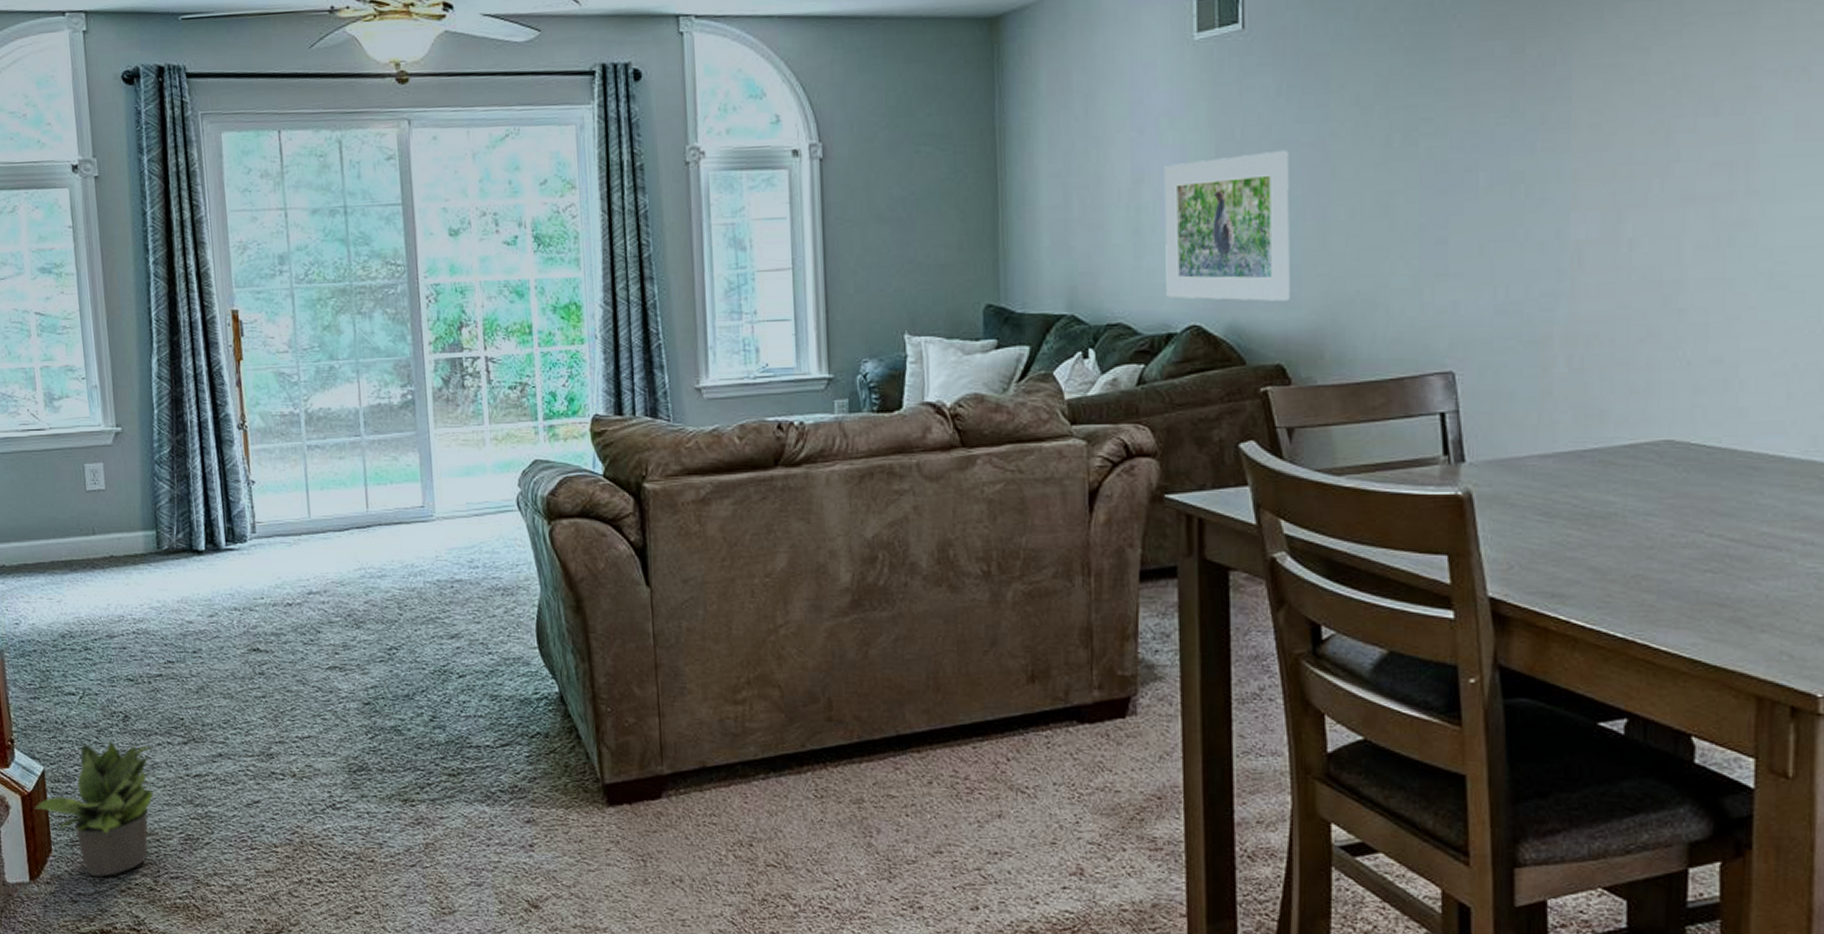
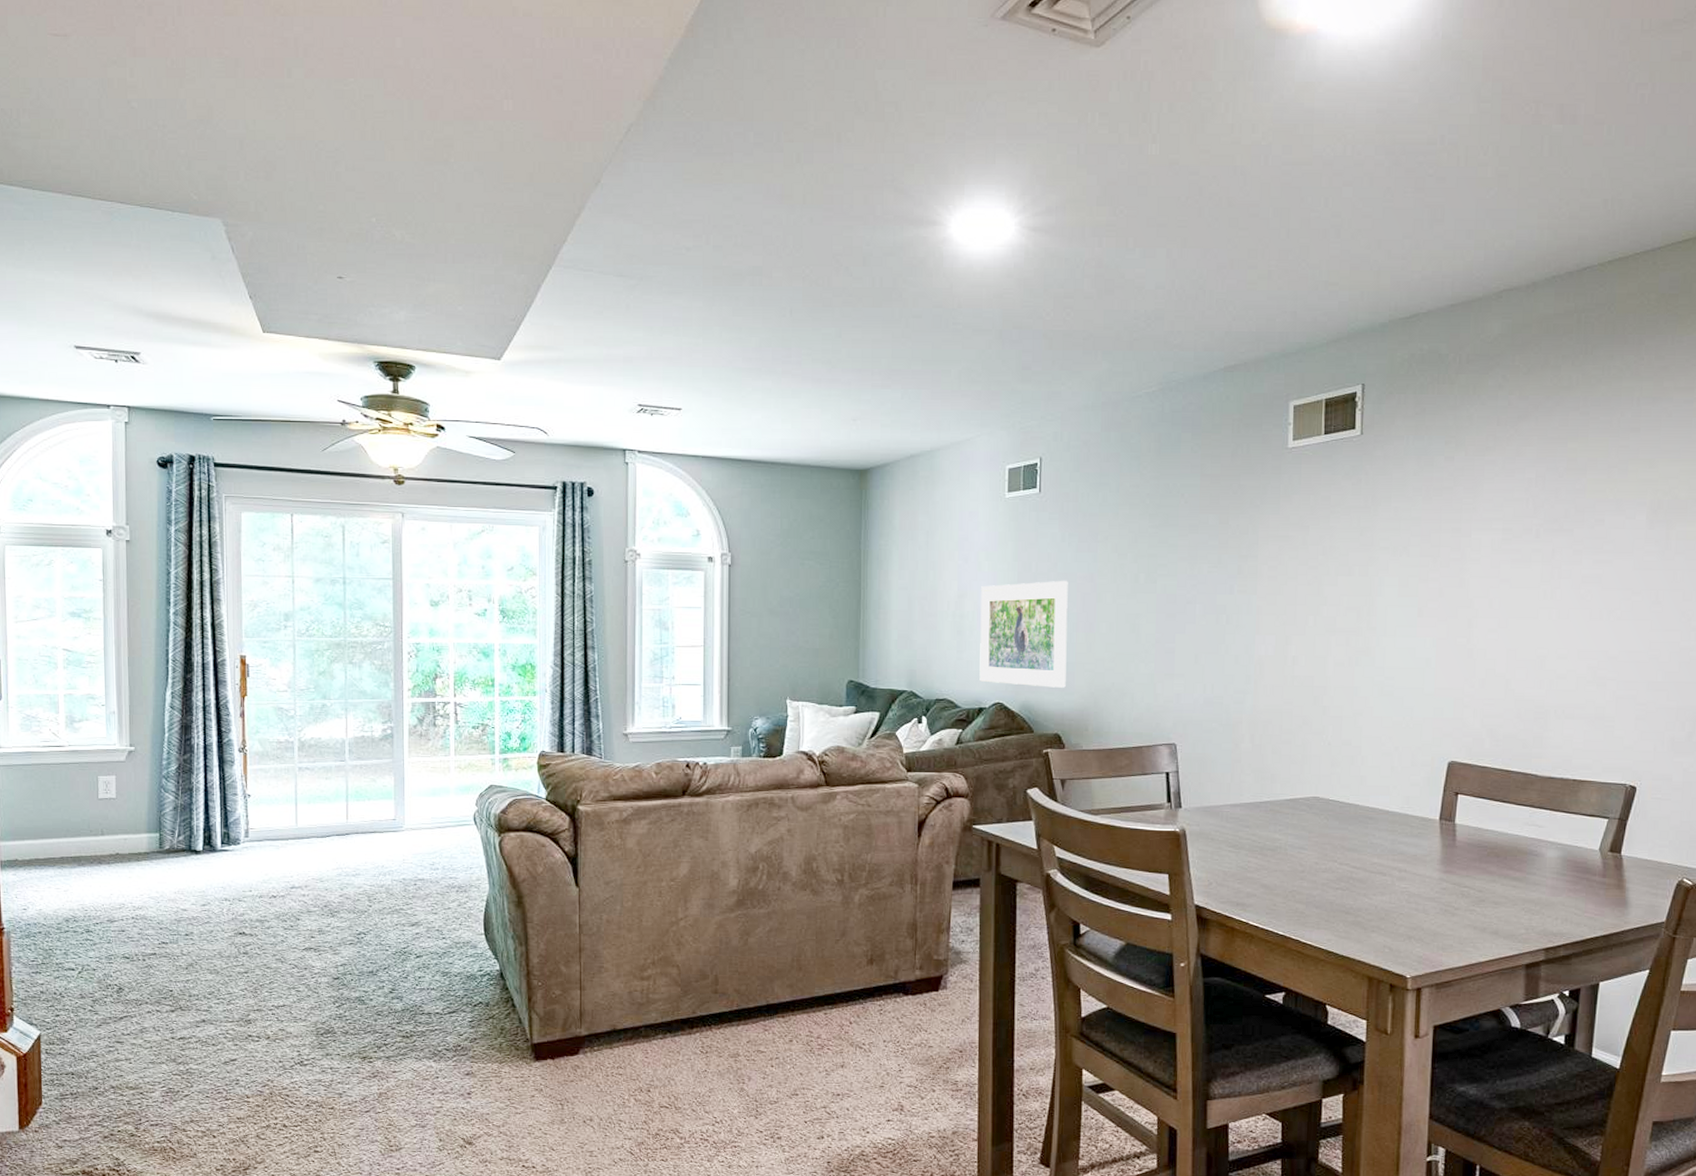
potted plant: present [34,739,155,878] -> none [28,1007,144,1126]

